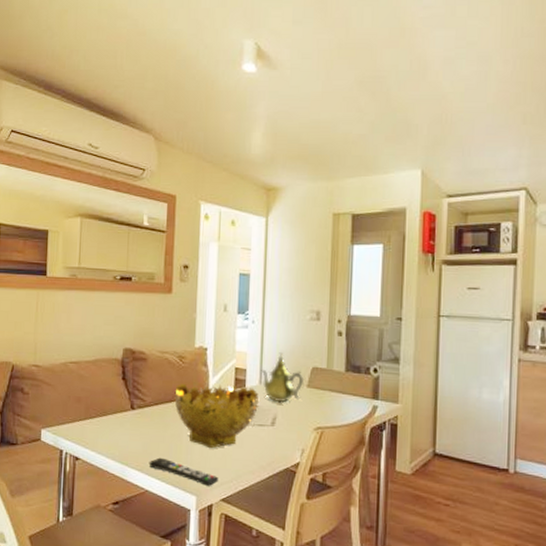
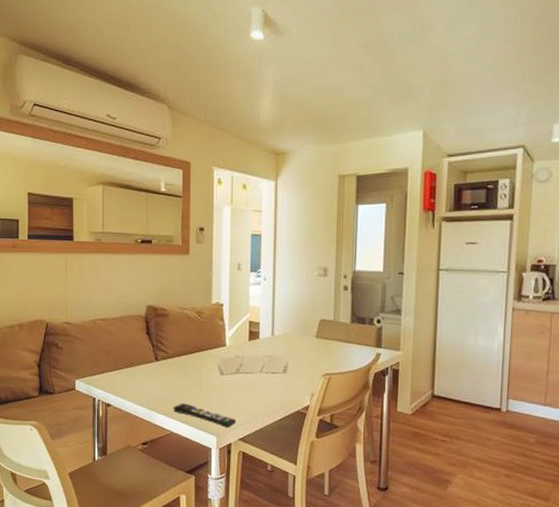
decorative bowl: present [174,384,259,448] -> none [194,337,271,394]
teapot: present [261,352,305,403] -> none [273,306,313,352]

